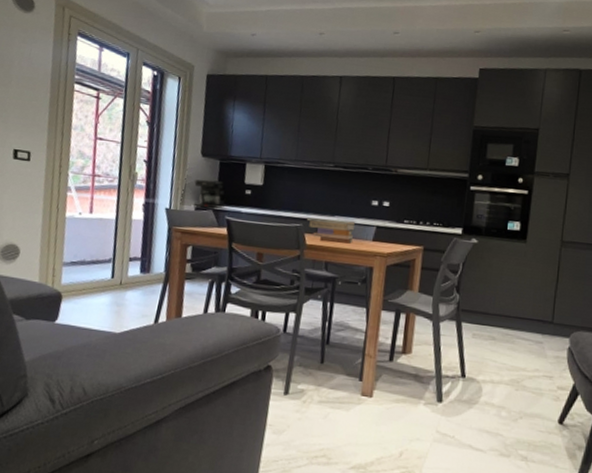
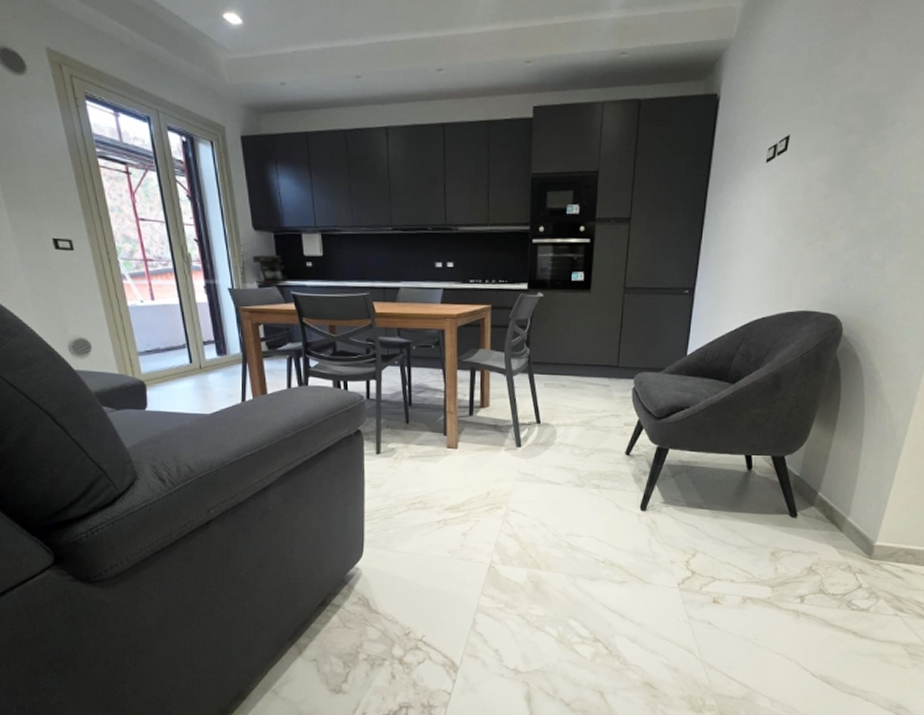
books: present [307,217,355,244] -> none [373,284,422,309]

